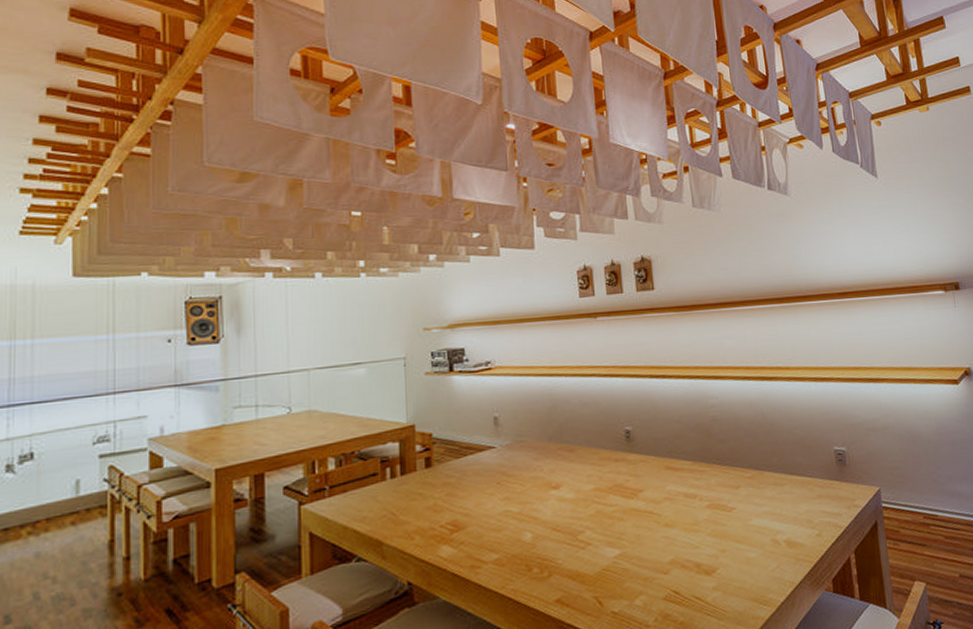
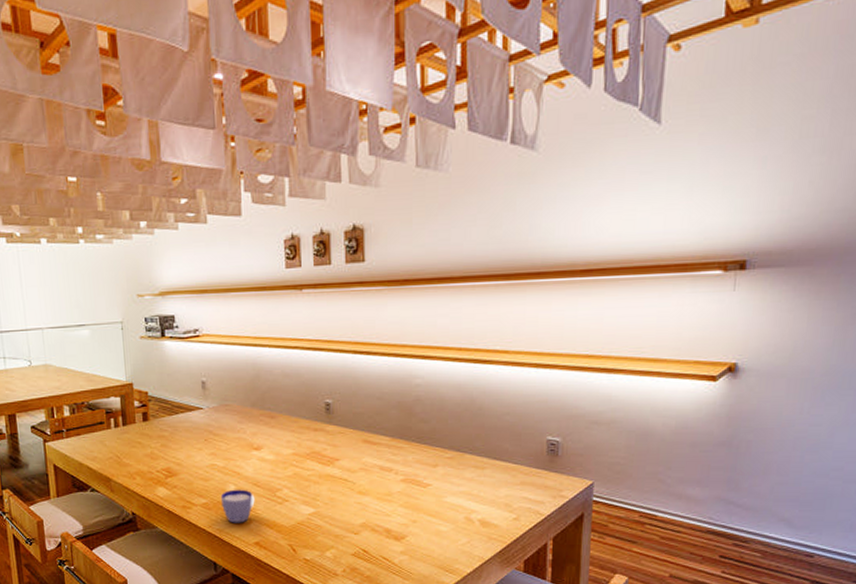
cup: none [515,536,555,580] -> present [220,489,255,523]

